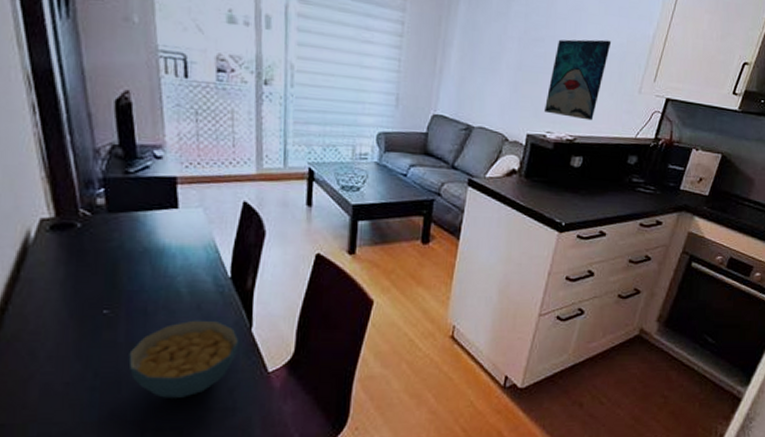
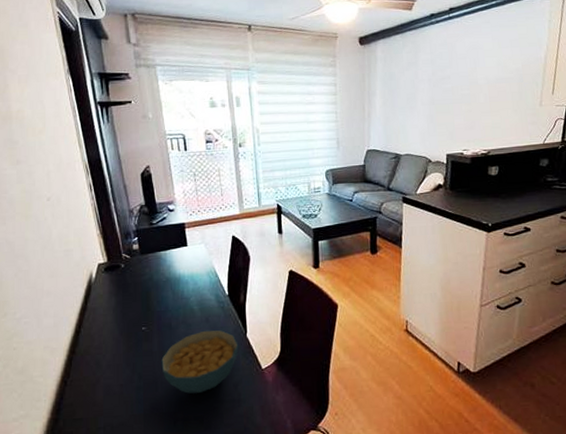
wall art: present [543,39,612,121] -> none [458,68,508,136]

